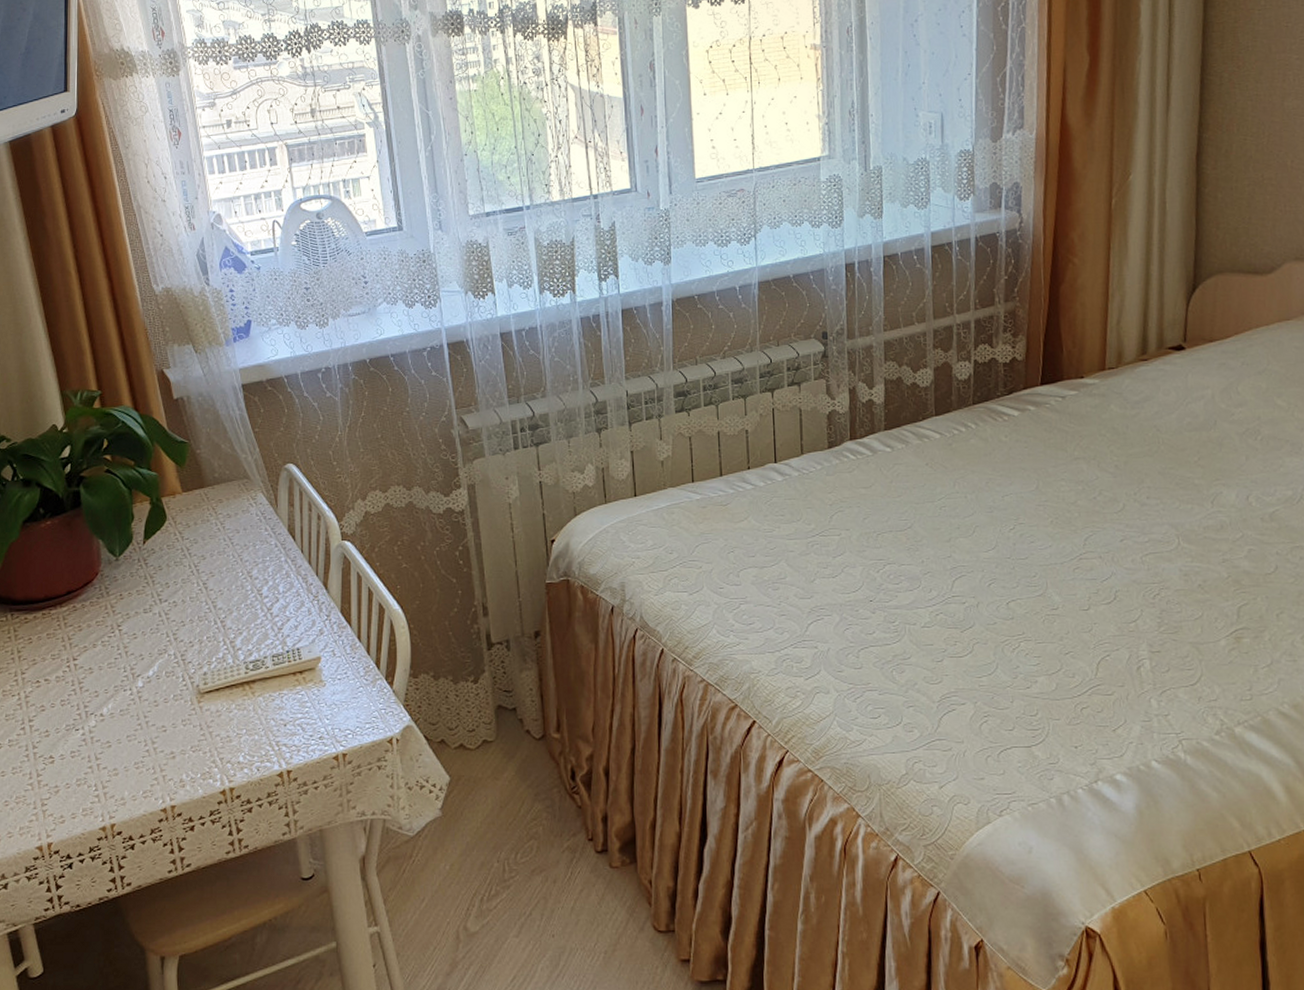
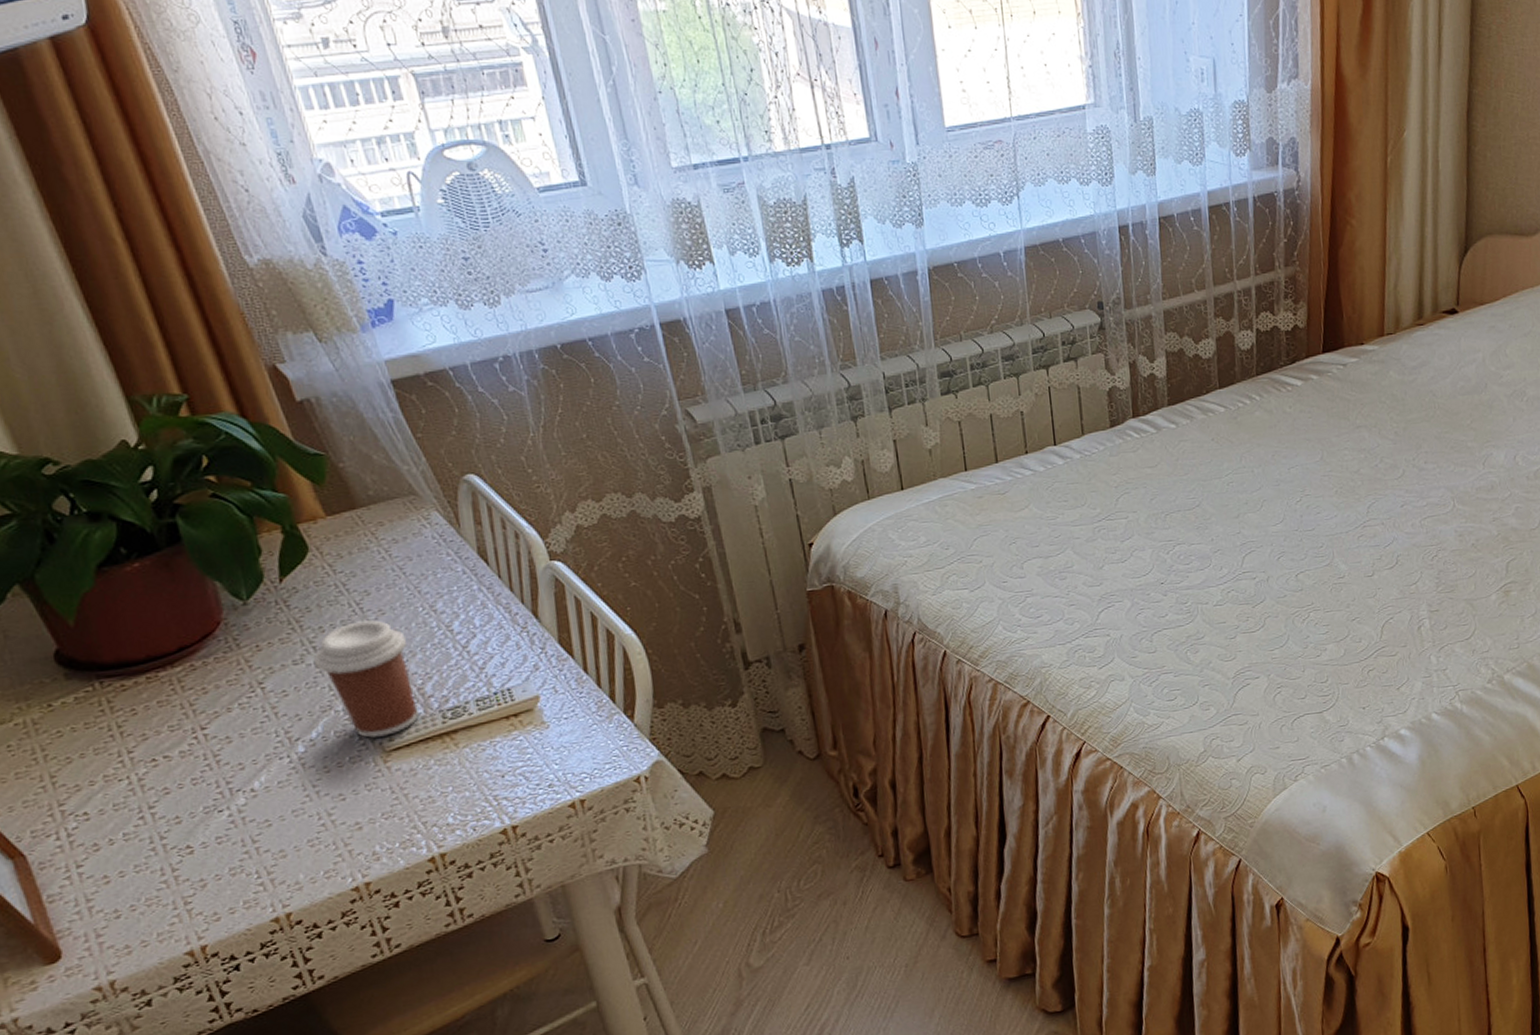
coffee cup: none [159,581,228,680] -> present [314,620,419,738]

